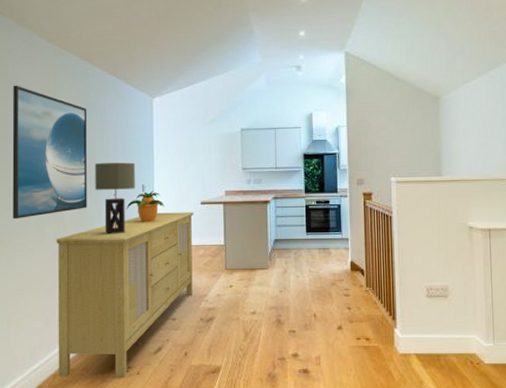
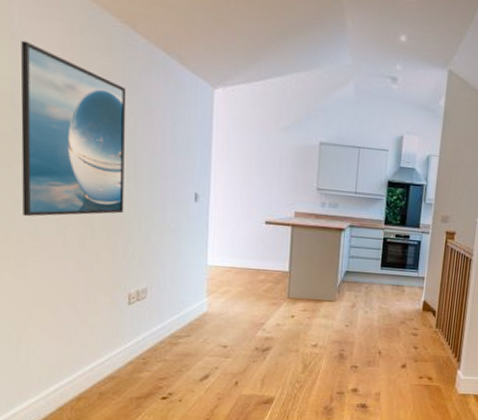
sideboard: present [56,212,194,377] -> none [81,227,256,404]
table lamp: present [95,162,135,234] -> none [134,159,187,248]
potted plant: present [126,190,164,223] -> none [174,201,221,239]

